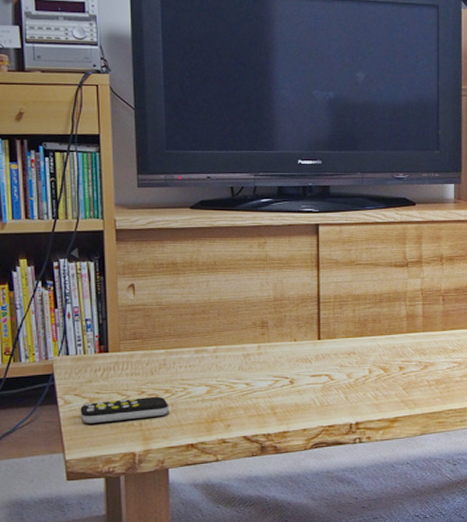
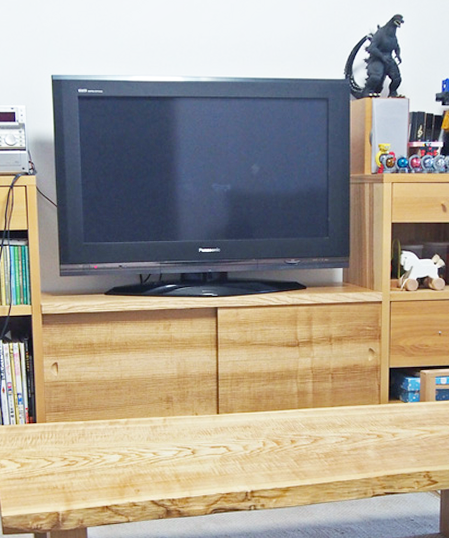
remote control: present [80,396,168,423] -> none [13,462,87,485]

